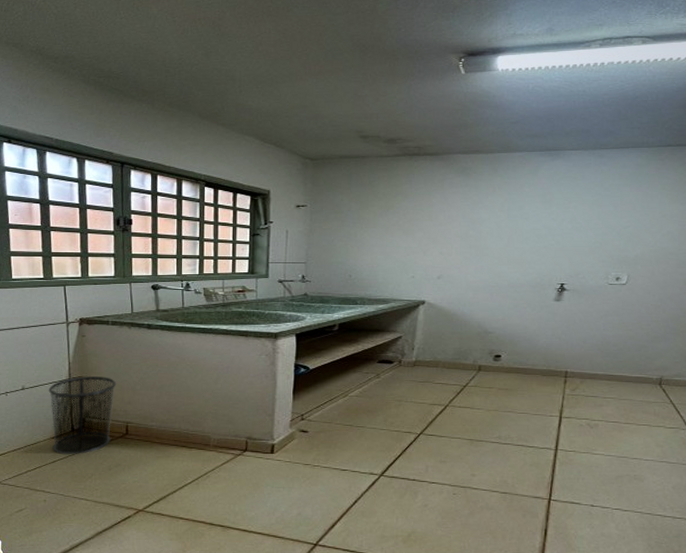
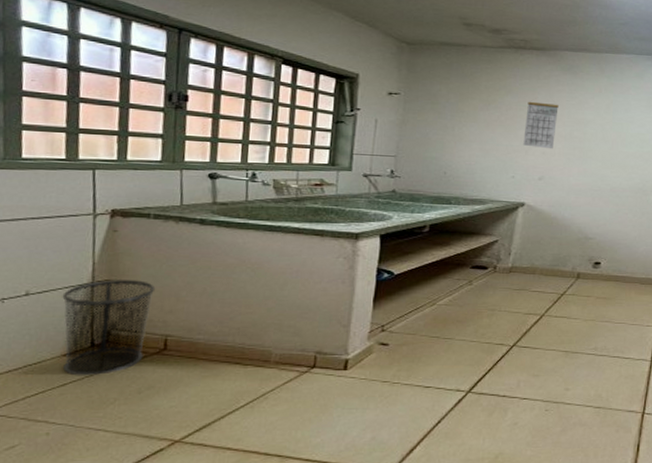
calendar: none [421,205,454,249] -> present [523,101,559,150]

